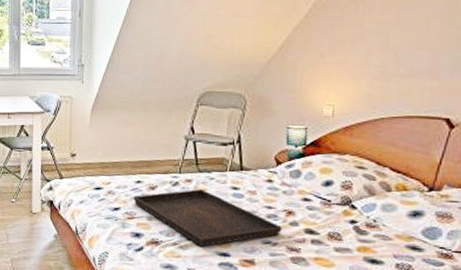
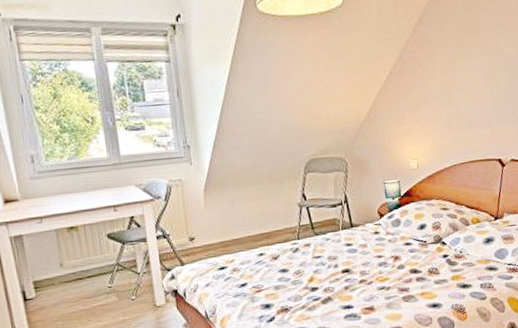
serving tray: present [133,189,282,247] -> none [258,251,392,305]

